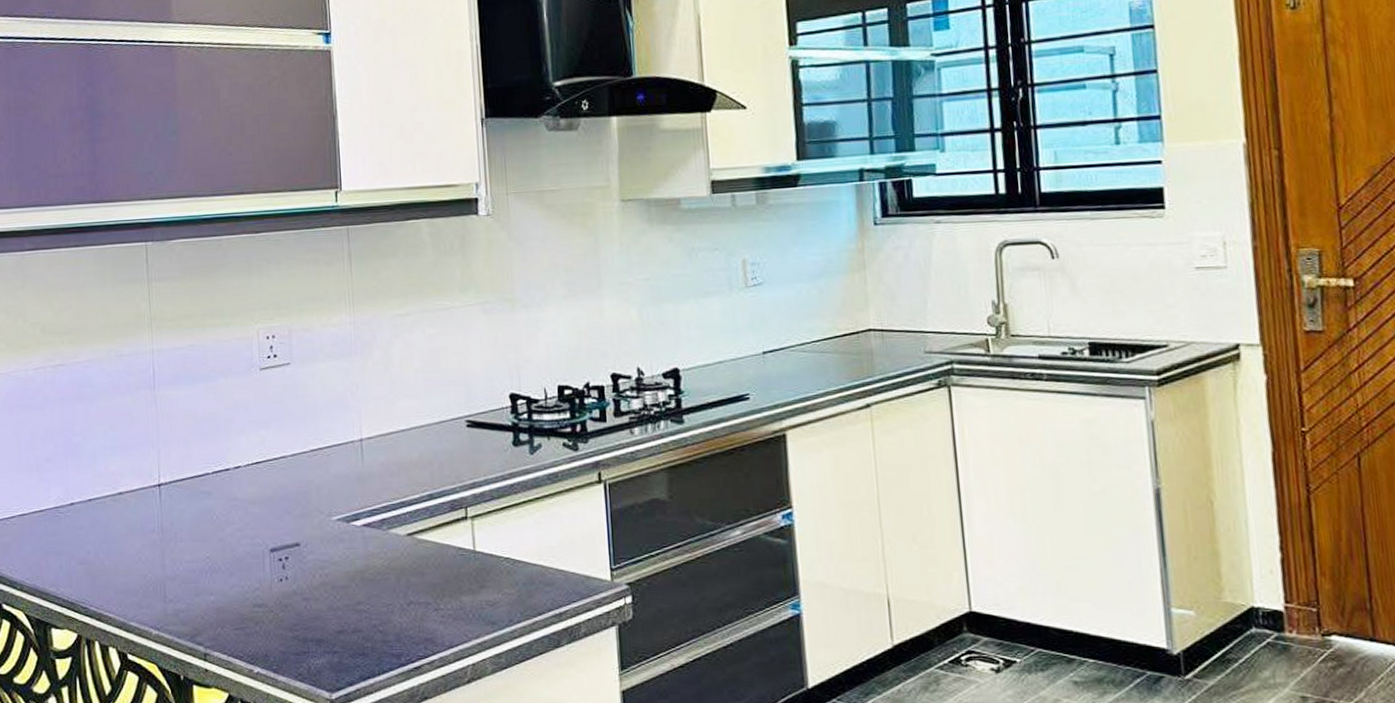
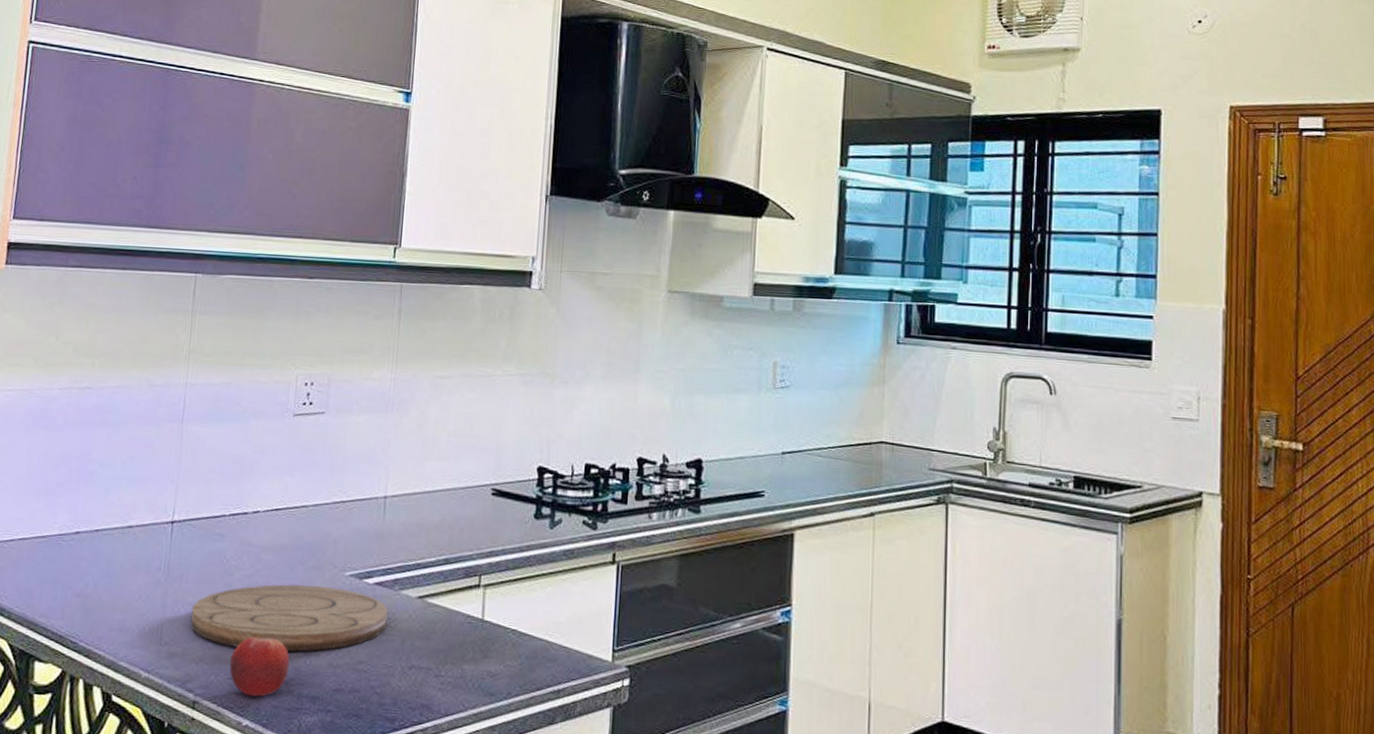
cutting board: none [190,533,380,599] -> present [190,584,388,652]
fruit: none [233,585,291,645] -> present [229,635,290,697]

